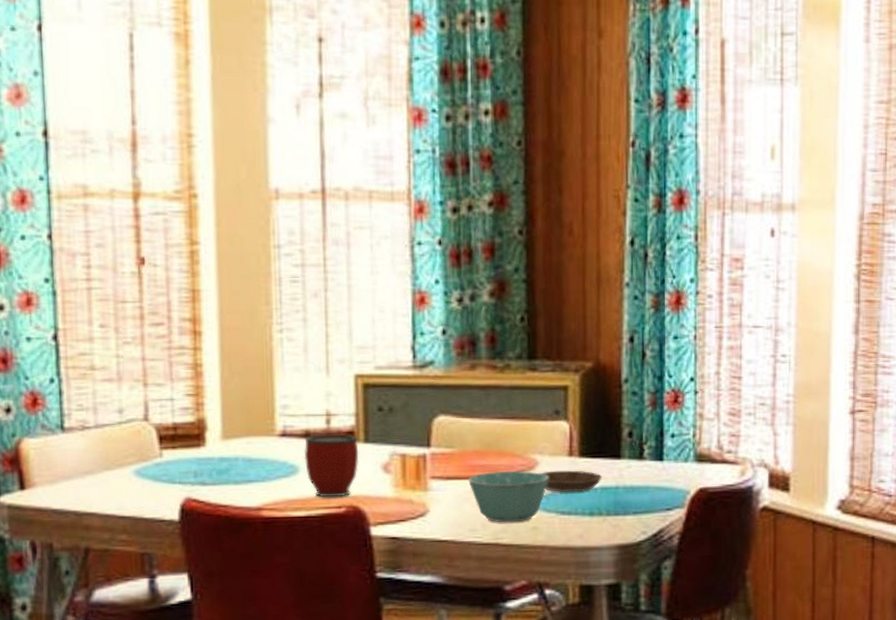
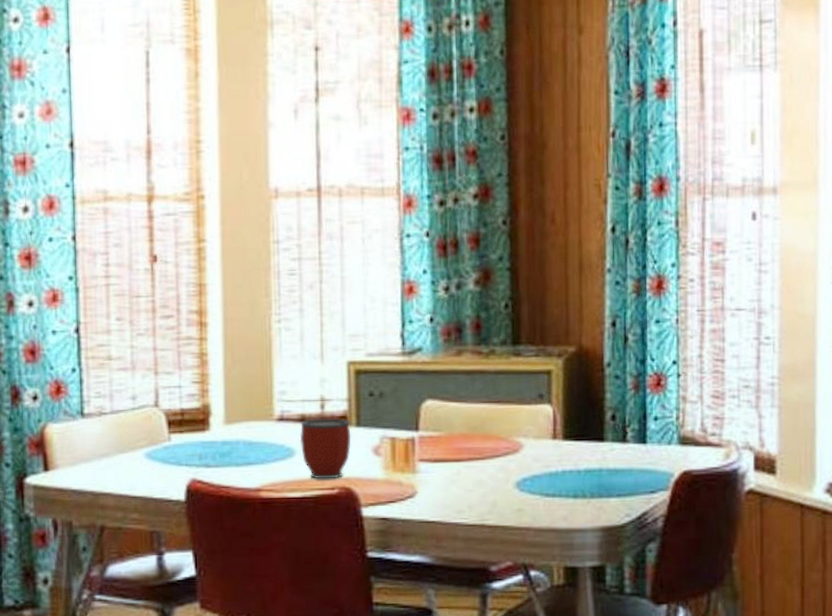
bowl: present [468,470,549,523] -> none [455,453,534,505]
saucer: present [540,470,602,493] -> none [525,453,585,475]

